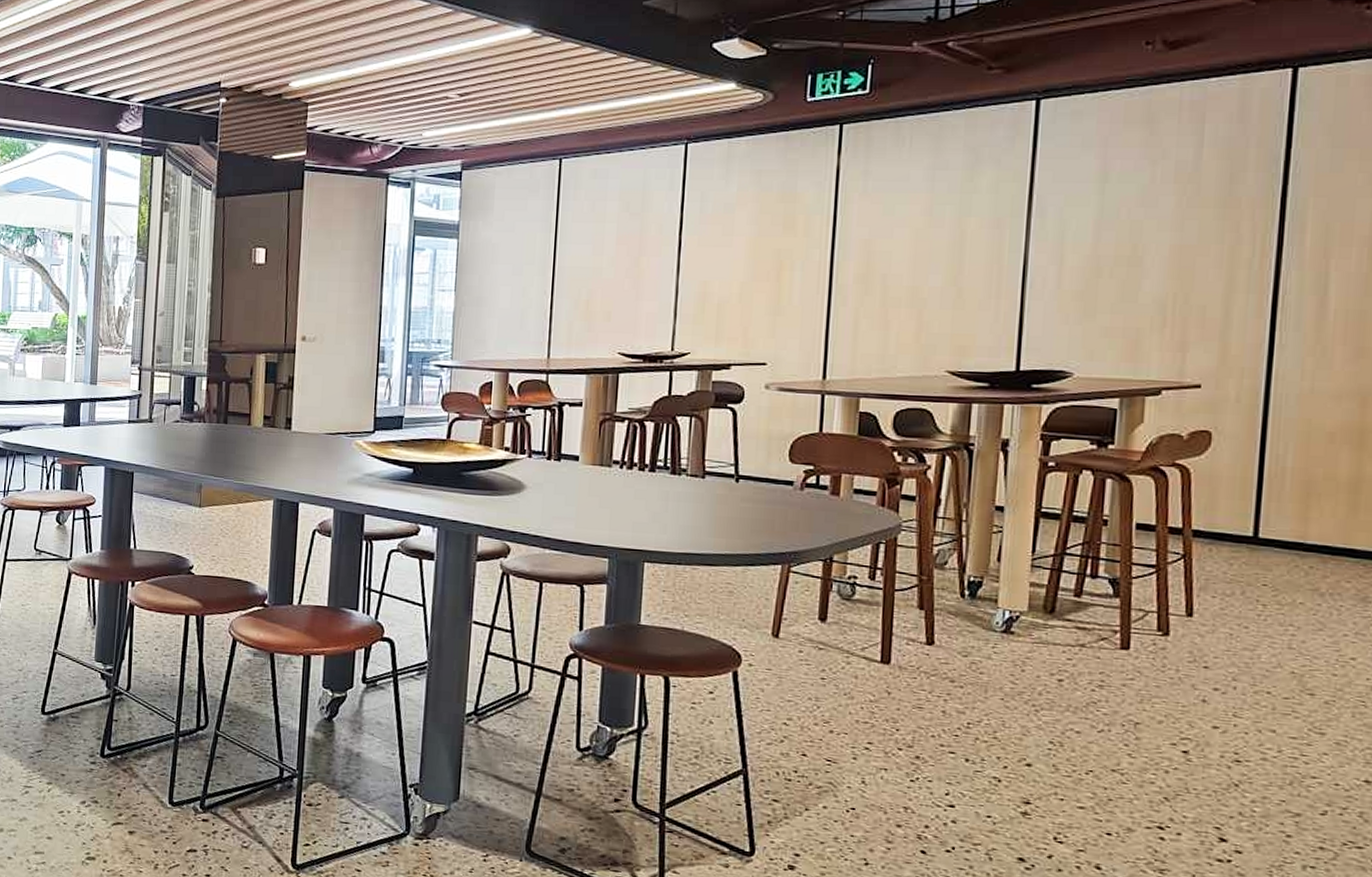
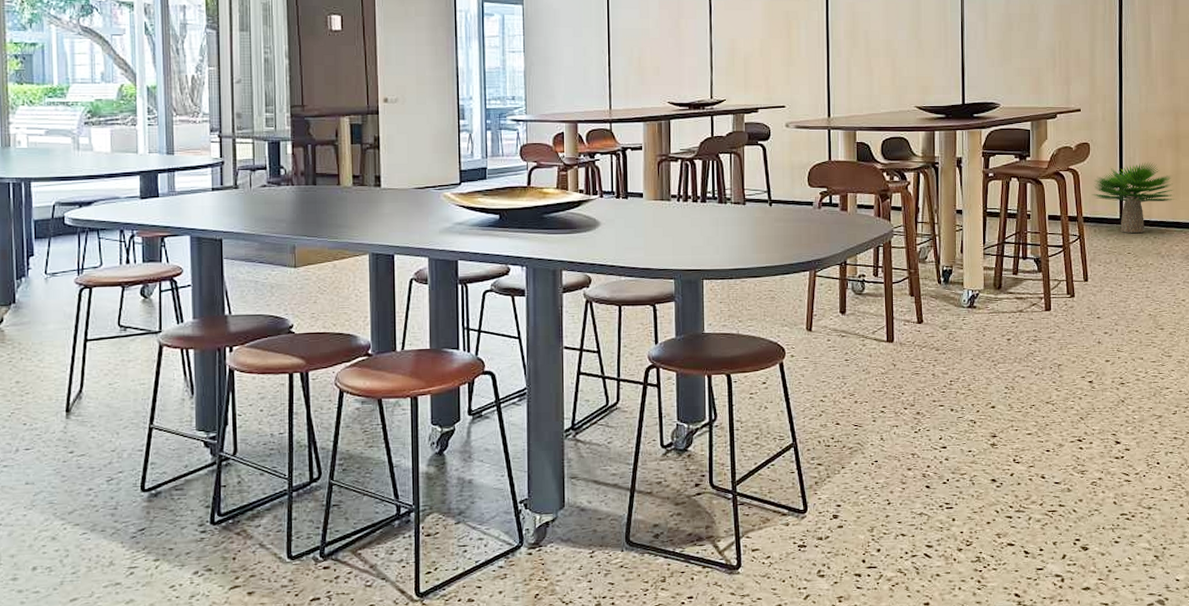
potted plant: none [1209,461,1350,559] -> present [1091,161,1175,233]

